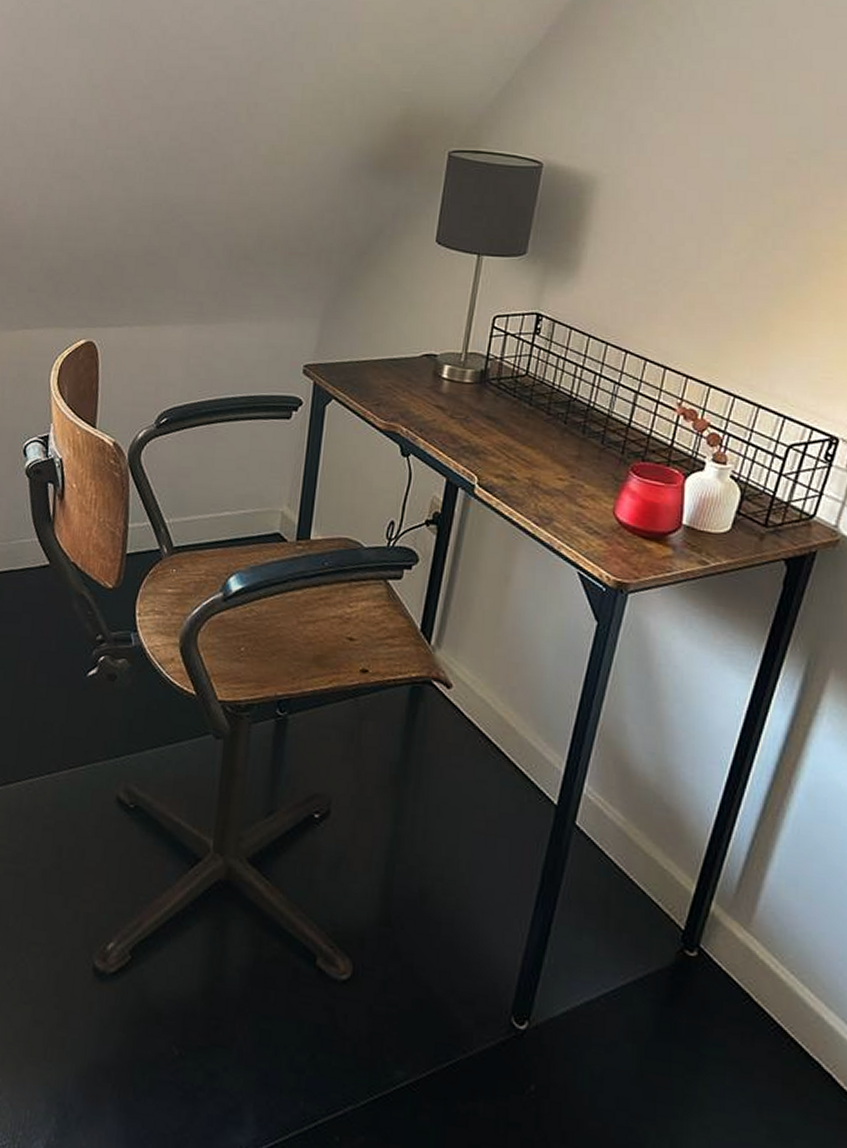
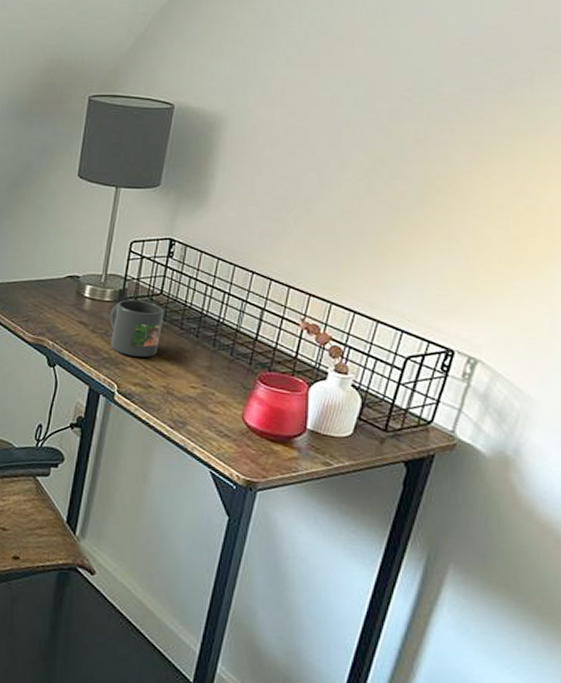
mug: none [469,381,530,446] -> present [109,299,164,357]

